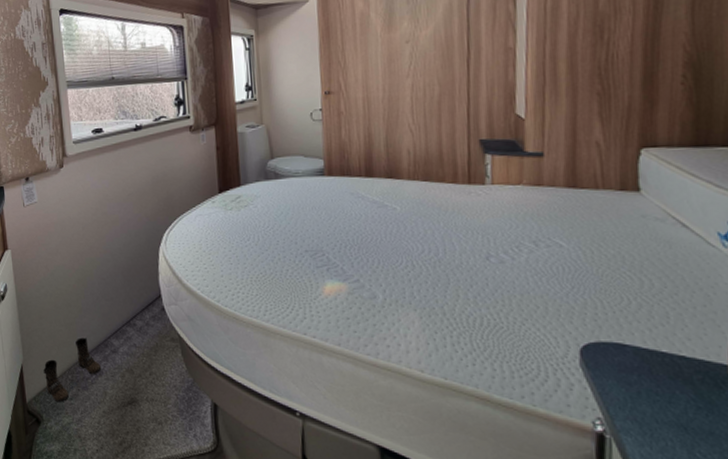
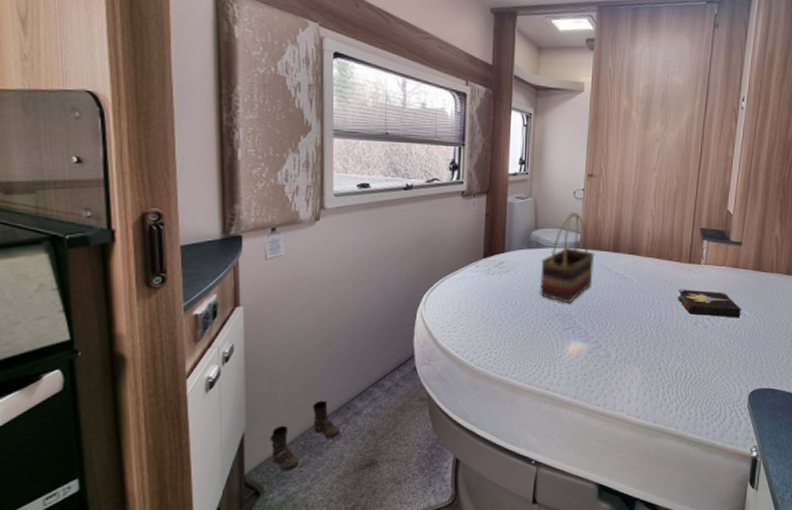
woven basket: none [281,135,345,238] -> present [540,211,595,304]
hardback book: none [457,216,556,250] -> present [678,289,742,318]

